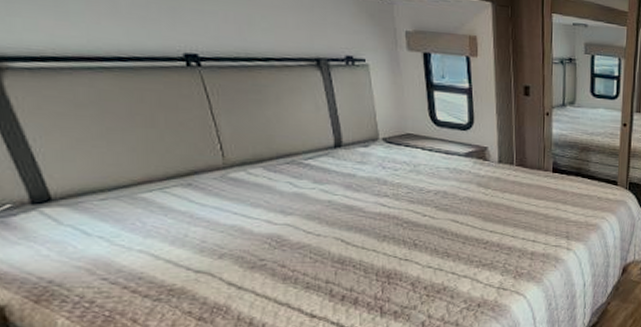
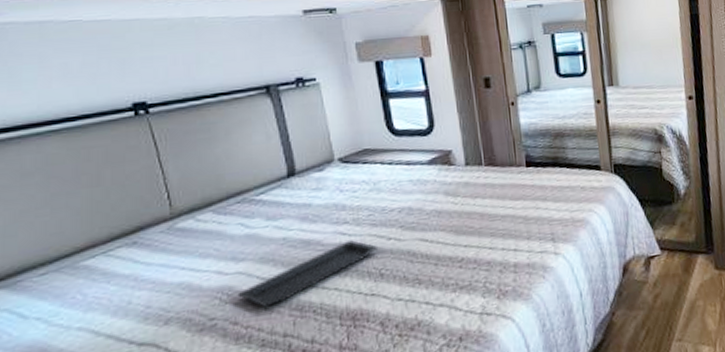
serving tray: none [285,212,415,256] -> present [237,240,379,307]

